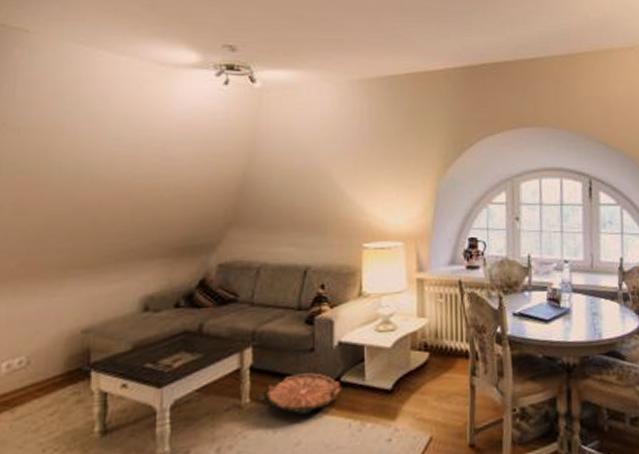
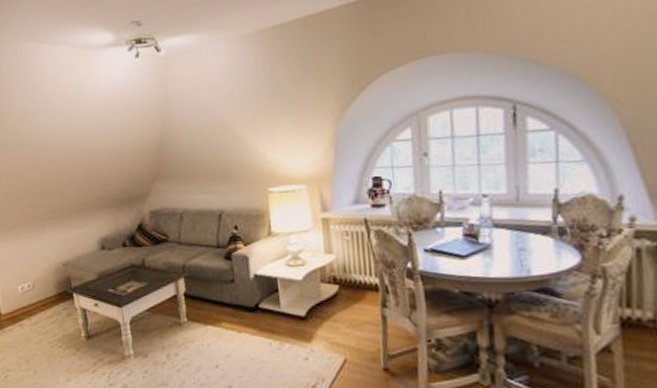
woven basket: present [256,373,342,414] -> none [191,300,261,333]

